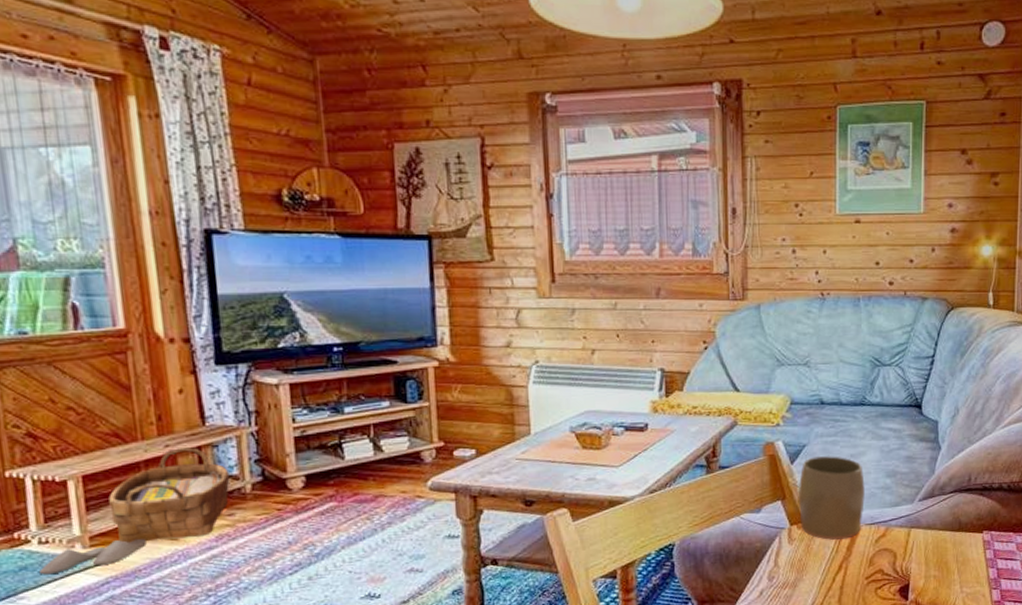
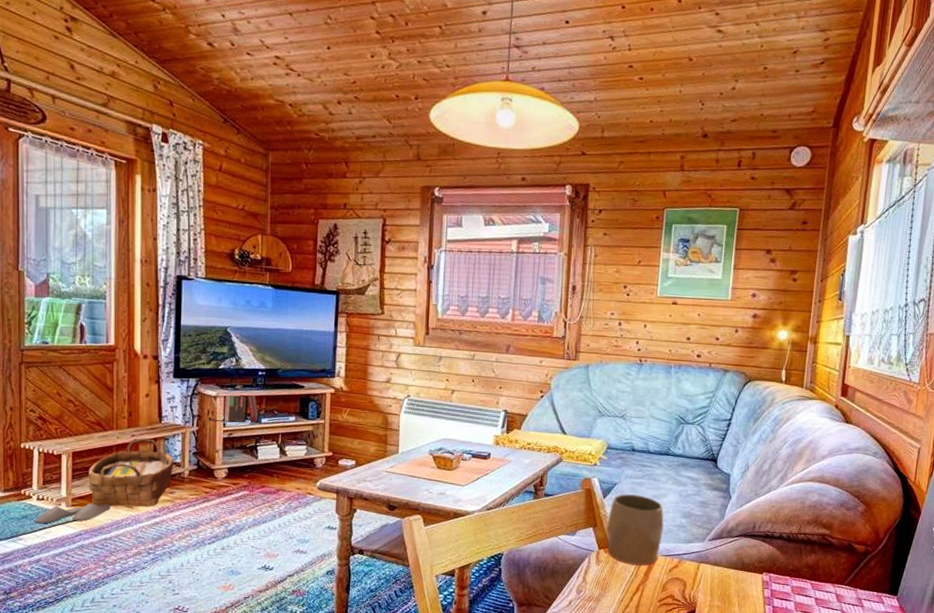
books: none [270,367,340,418] -> present [209,385,259,423]

